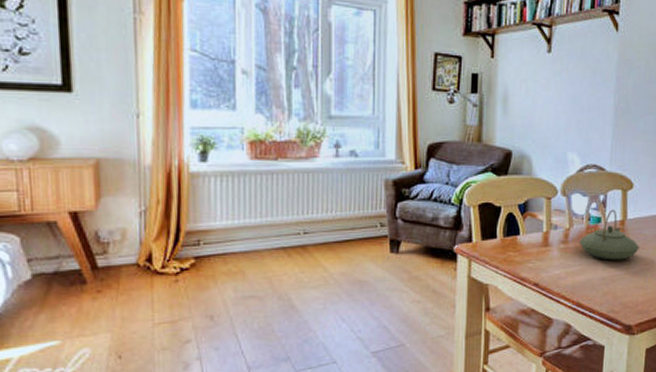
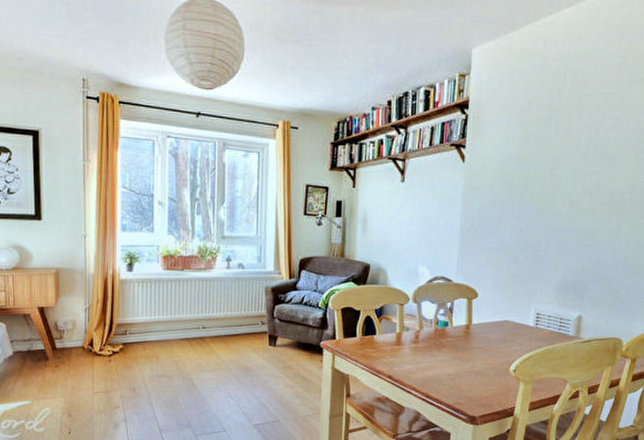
teapot: present [578,209,639,260] -> none [428,315,483,359]

